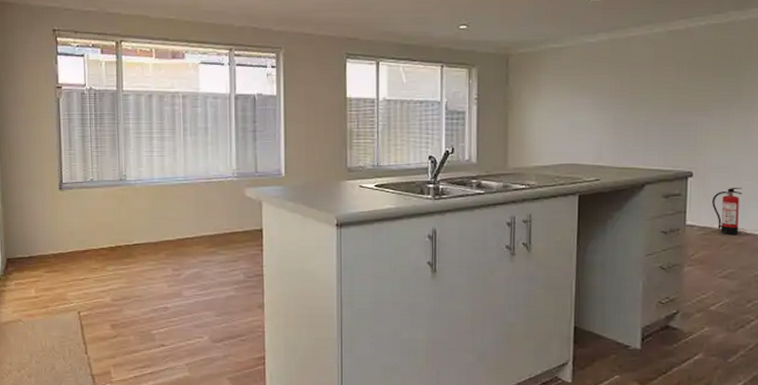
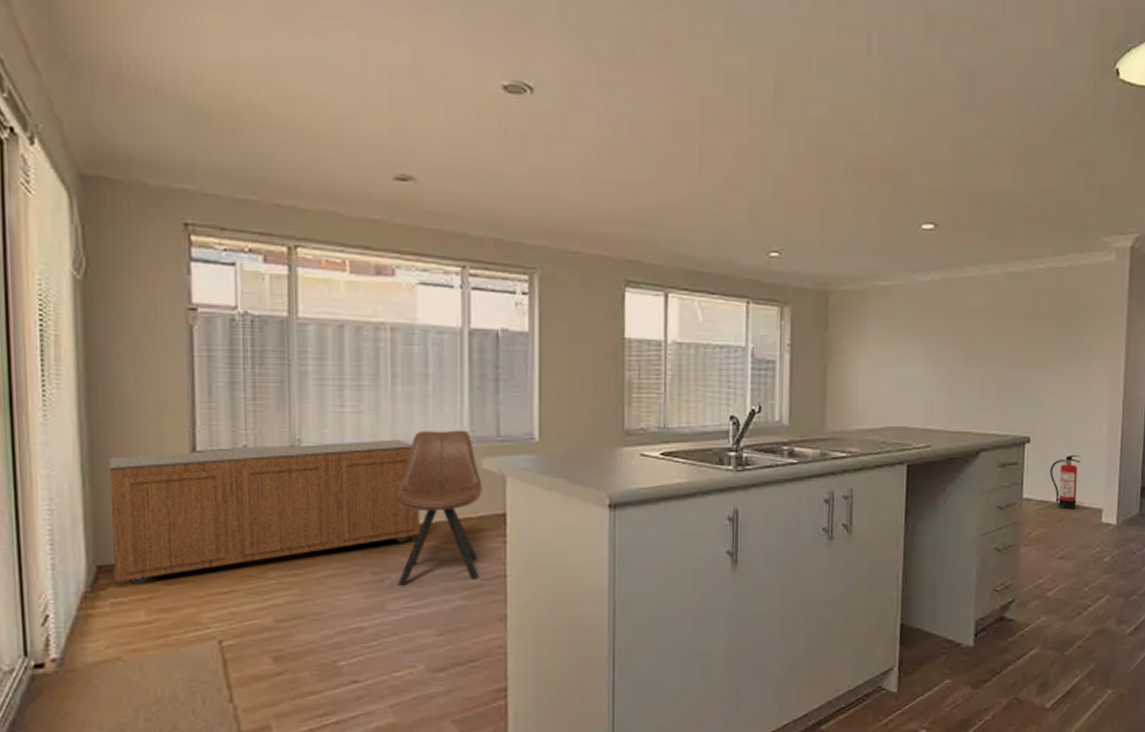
sideboard: none [12,175,204,272] -> present [108,439,420,585]
chair: none [187,168,246,280] -> present [395,430,482,587]

